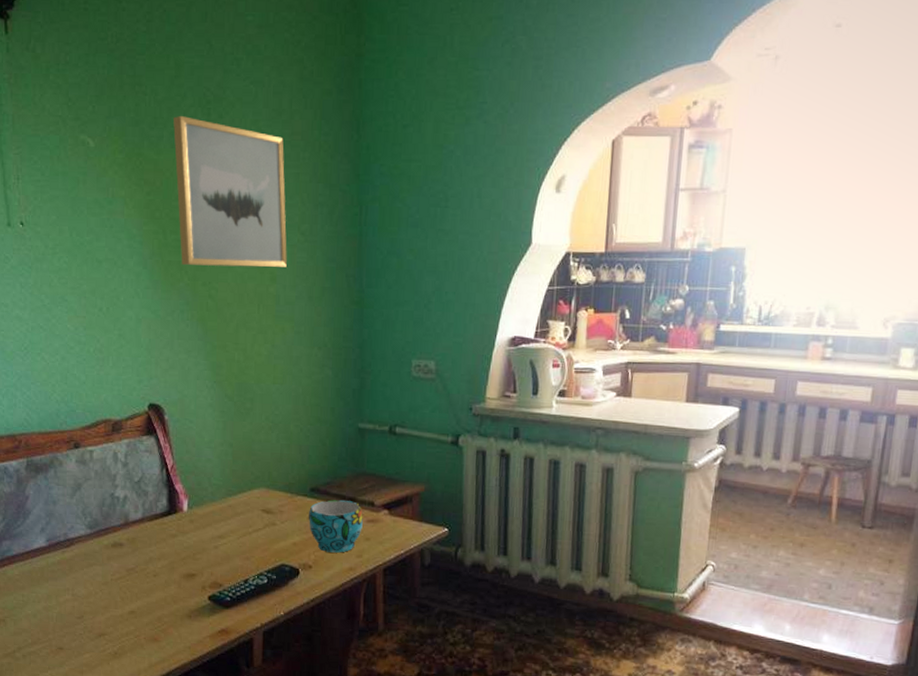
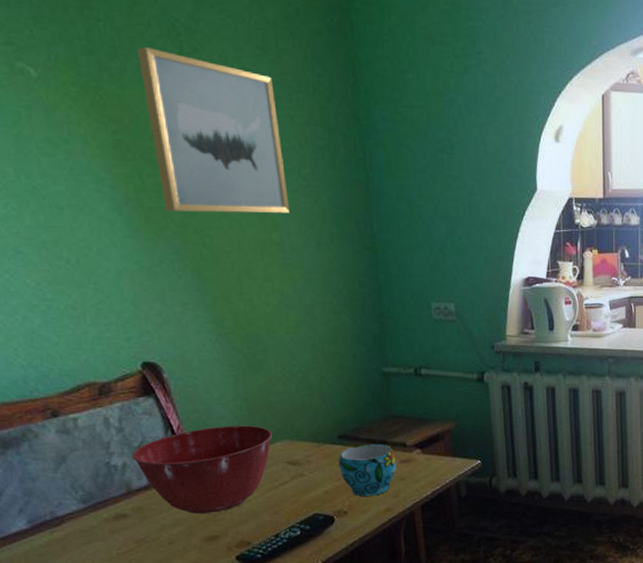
mixing bowl: none [132,469,251,552] -> present [132,425,272,514]

